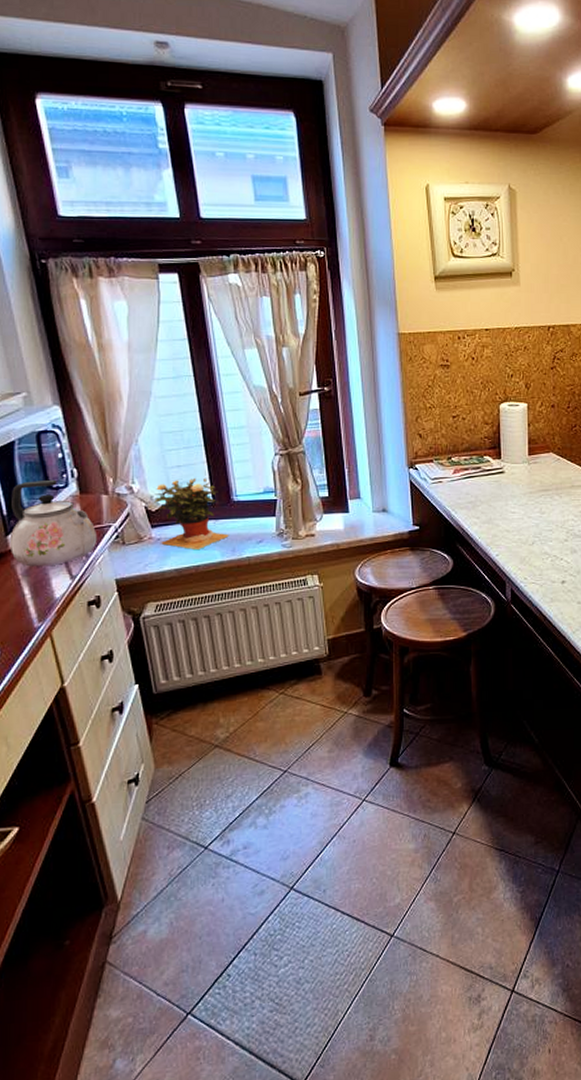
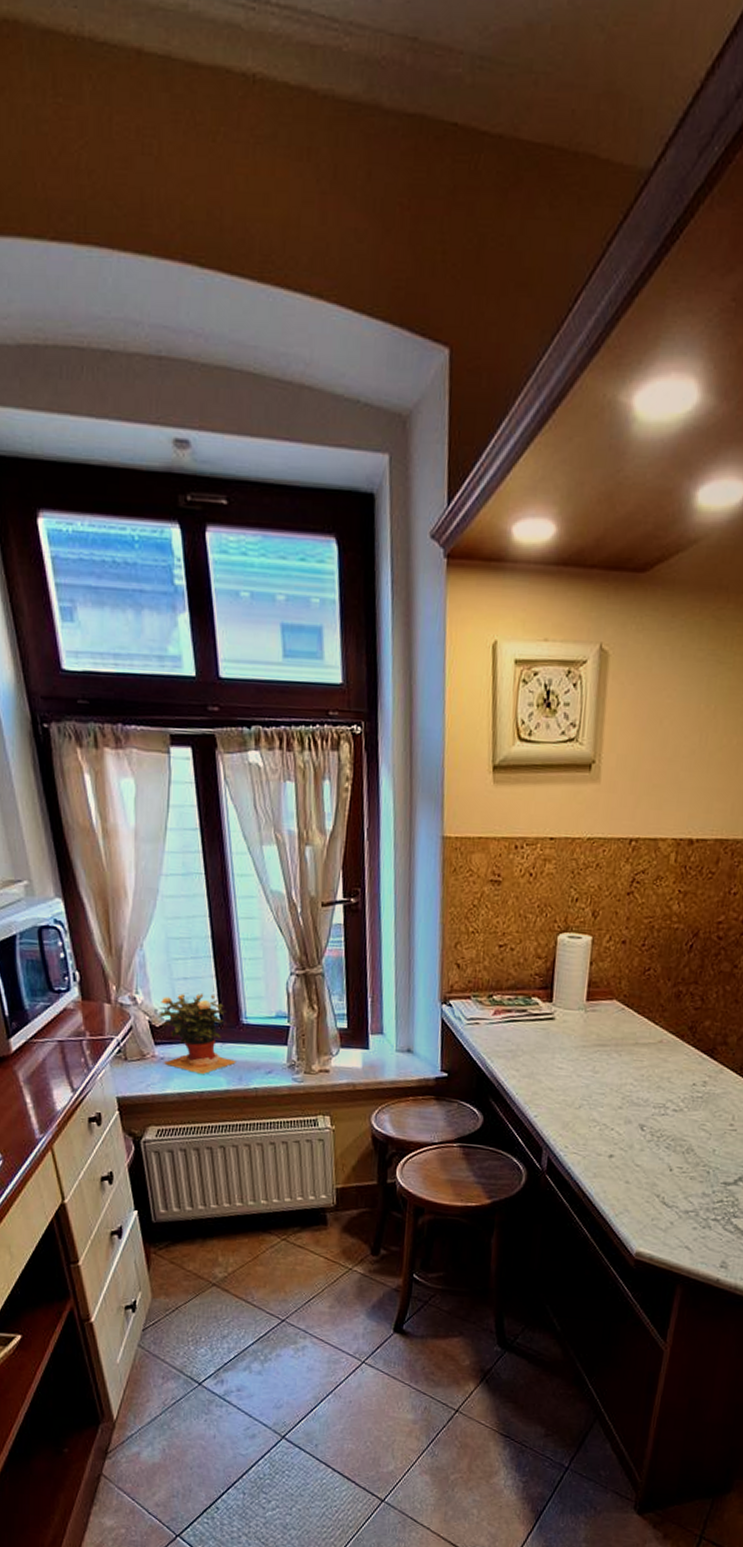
kettle: present [9,479,98,567] -> none [11,981,99,1076]

